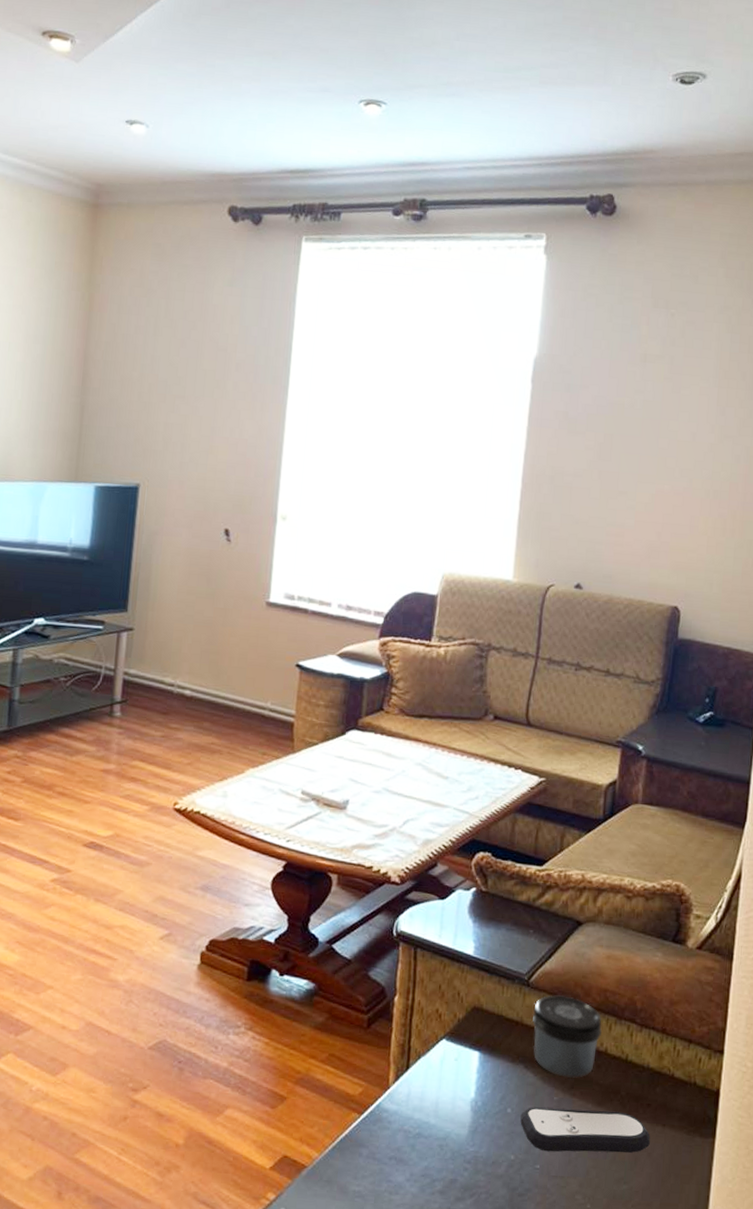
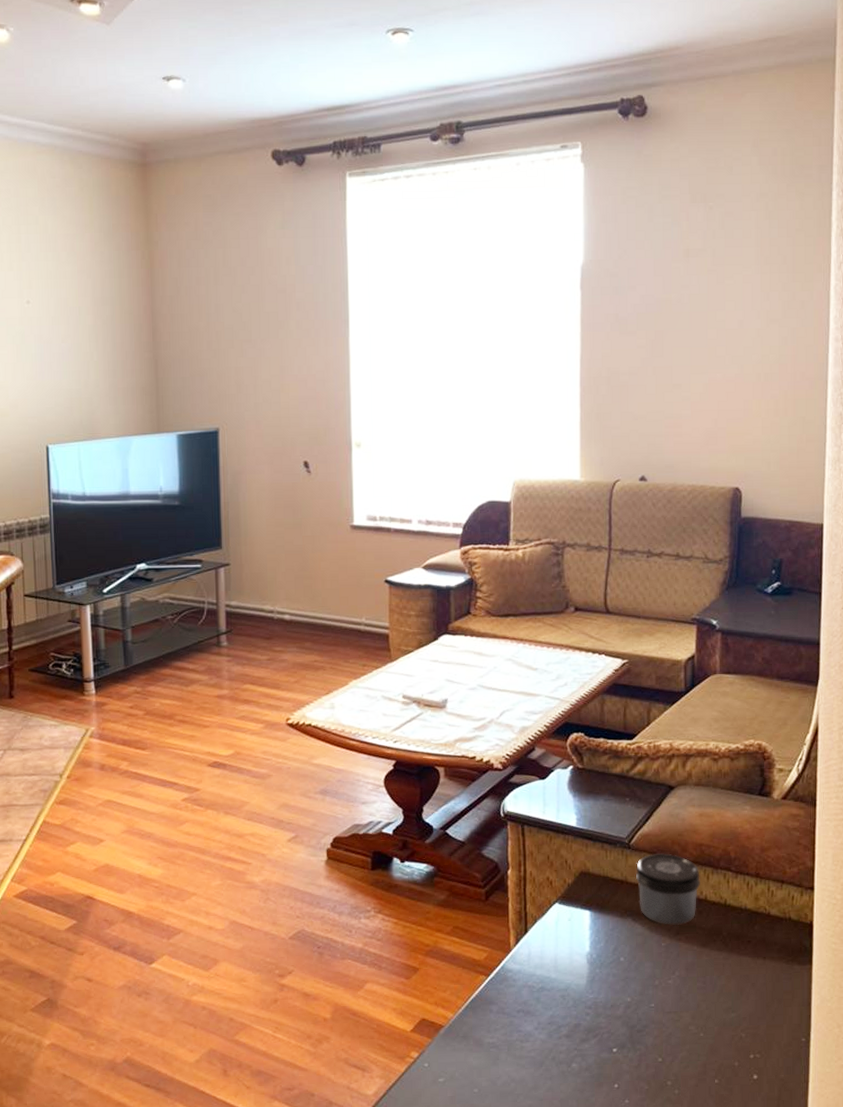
remote control: present [520,1107,650,1153] -> none [633,950,753,992]

